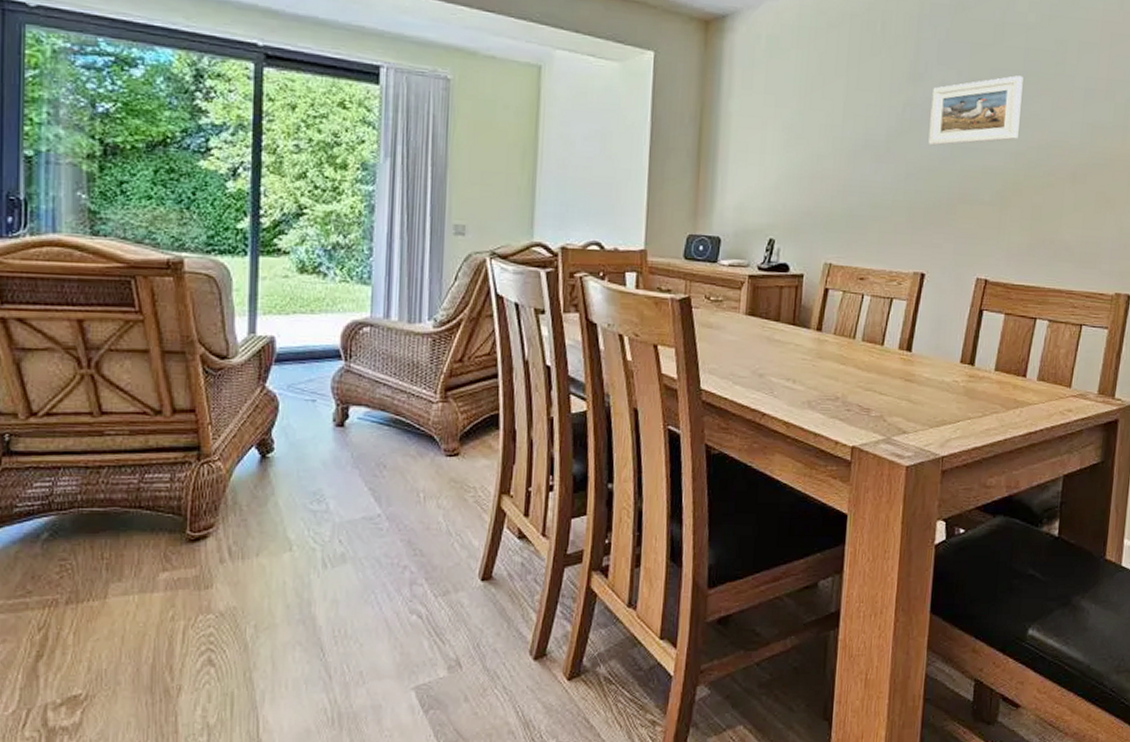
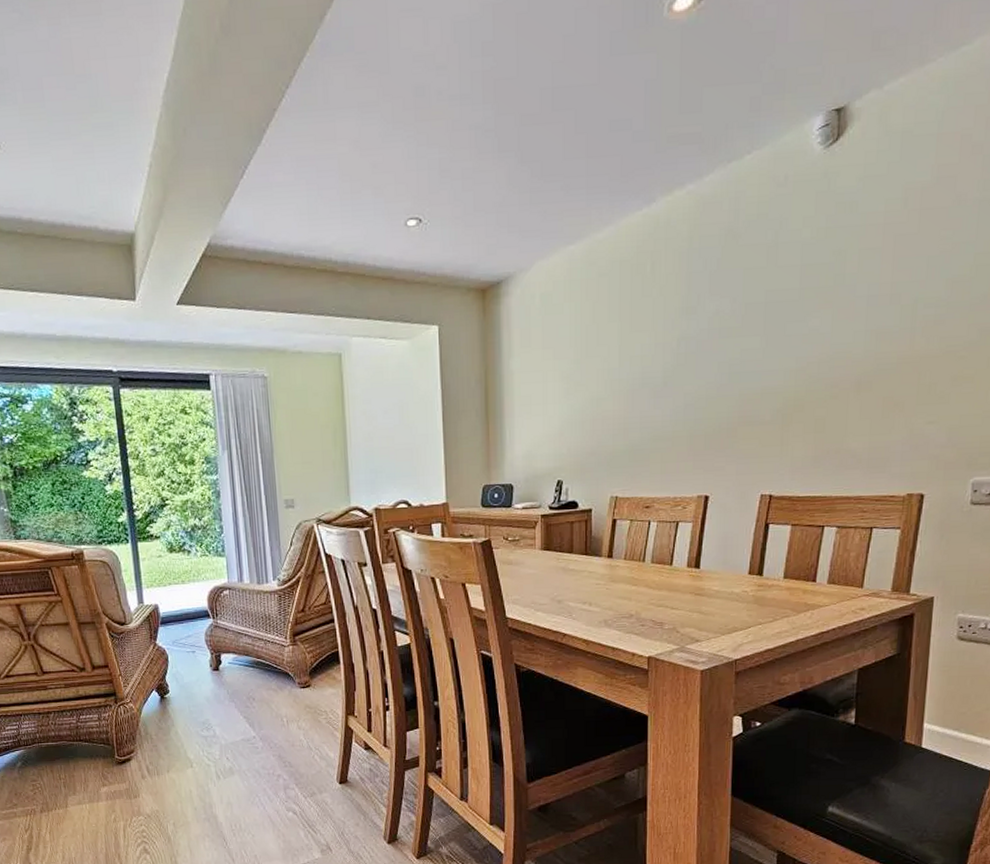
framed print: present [928,75,1024,146] -> none [705,293,800,375]

